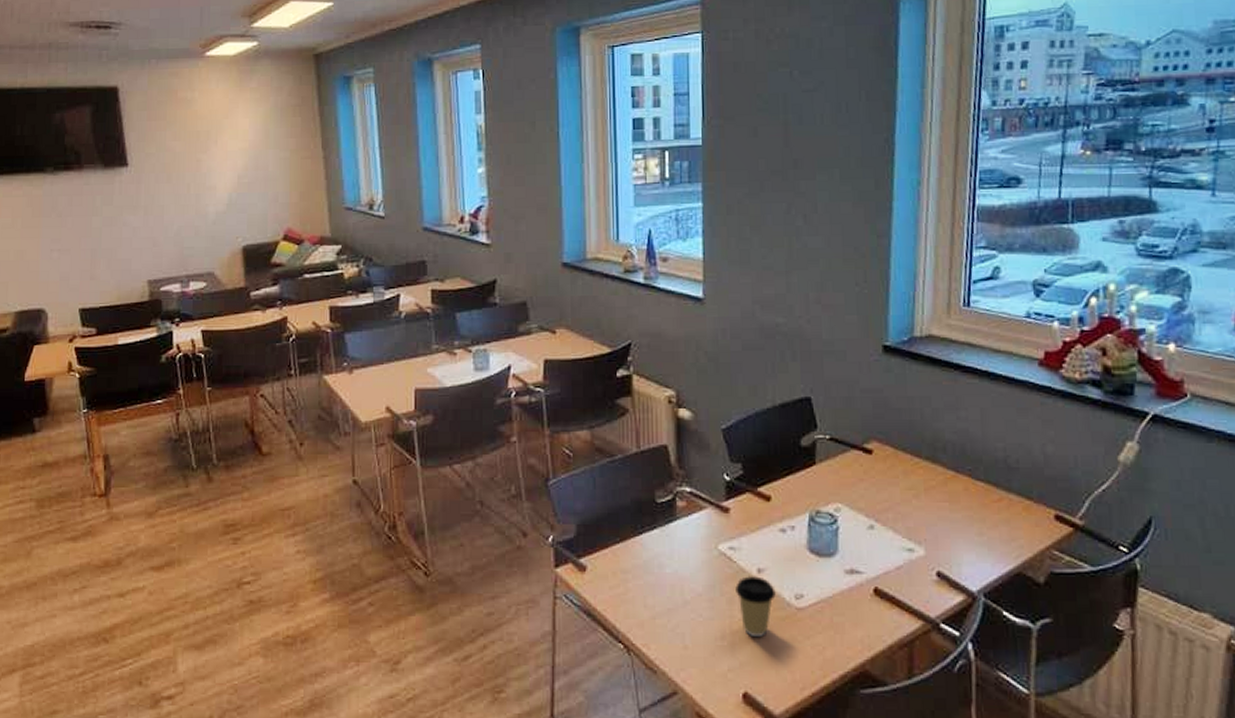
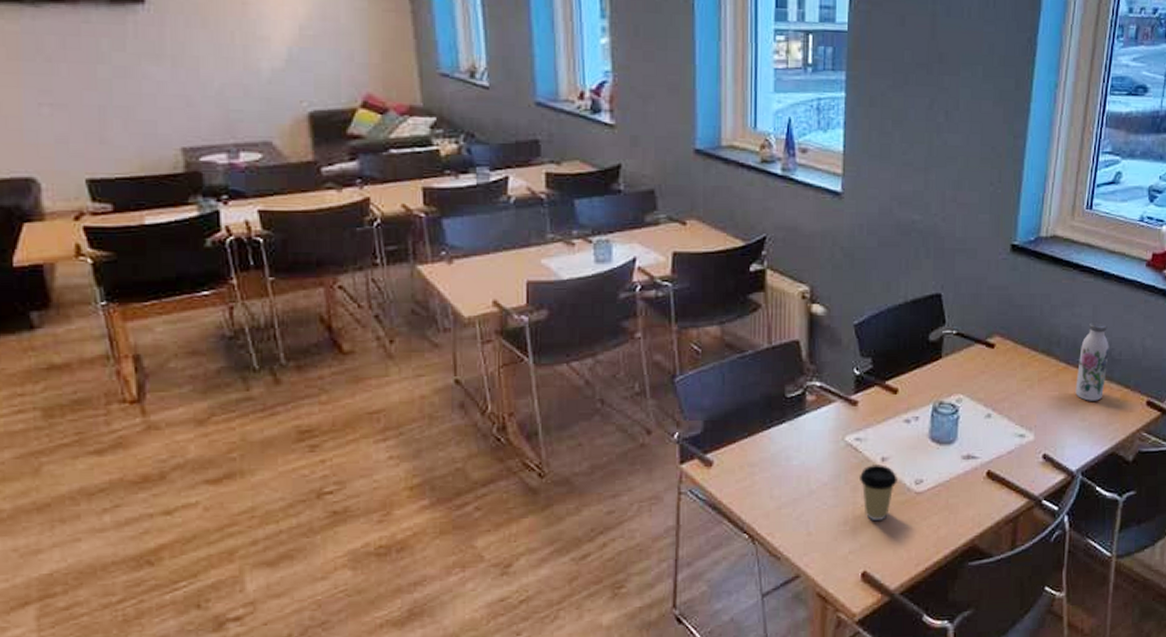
water bottle: none [968,425,1004,514] -> present [1075,321,1109,401]

